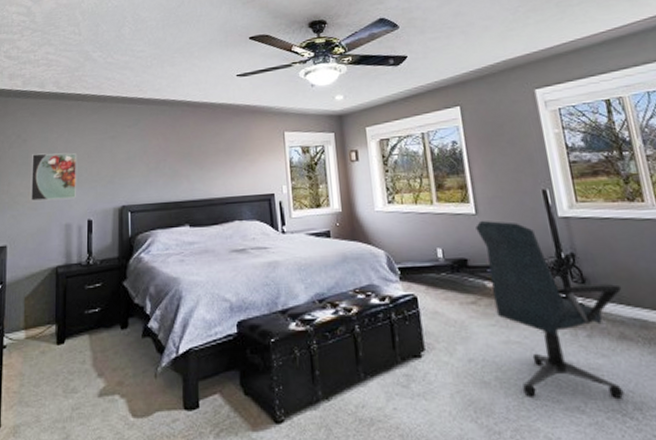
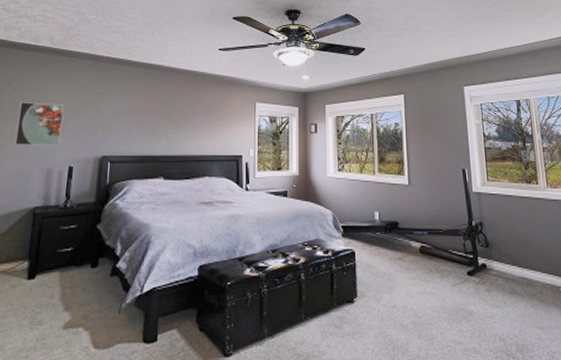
office chair: present [476,220,624,398] -> none [407,190,516,341]

